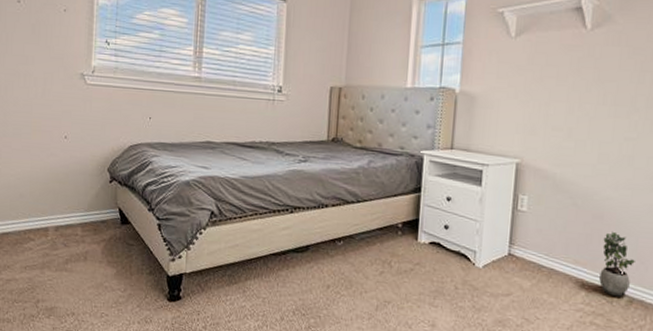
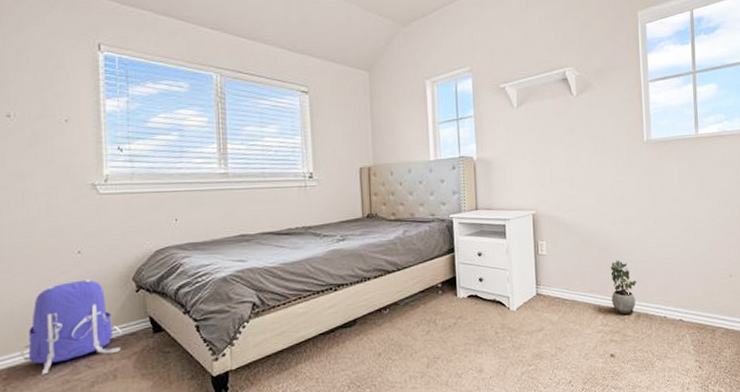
backpack: none [12,163,96,245] -> present [20,279,123,375]

